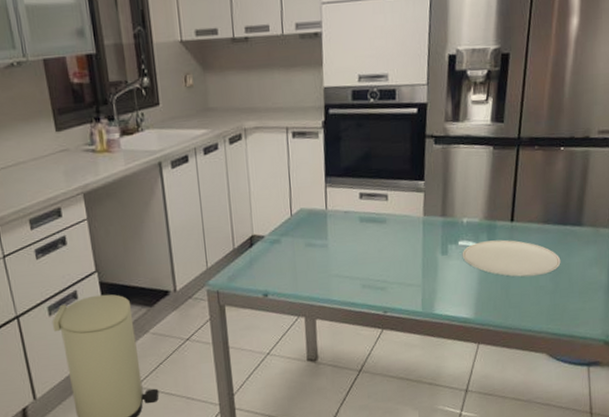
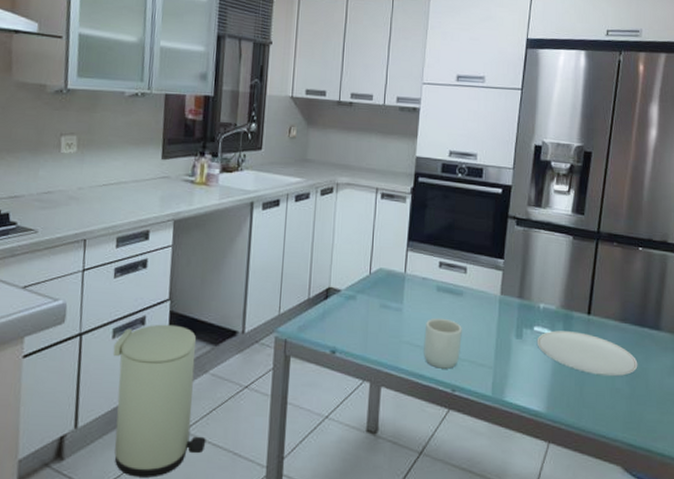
mug: none [351,247,389,295] -> present [424,317,462,369]

